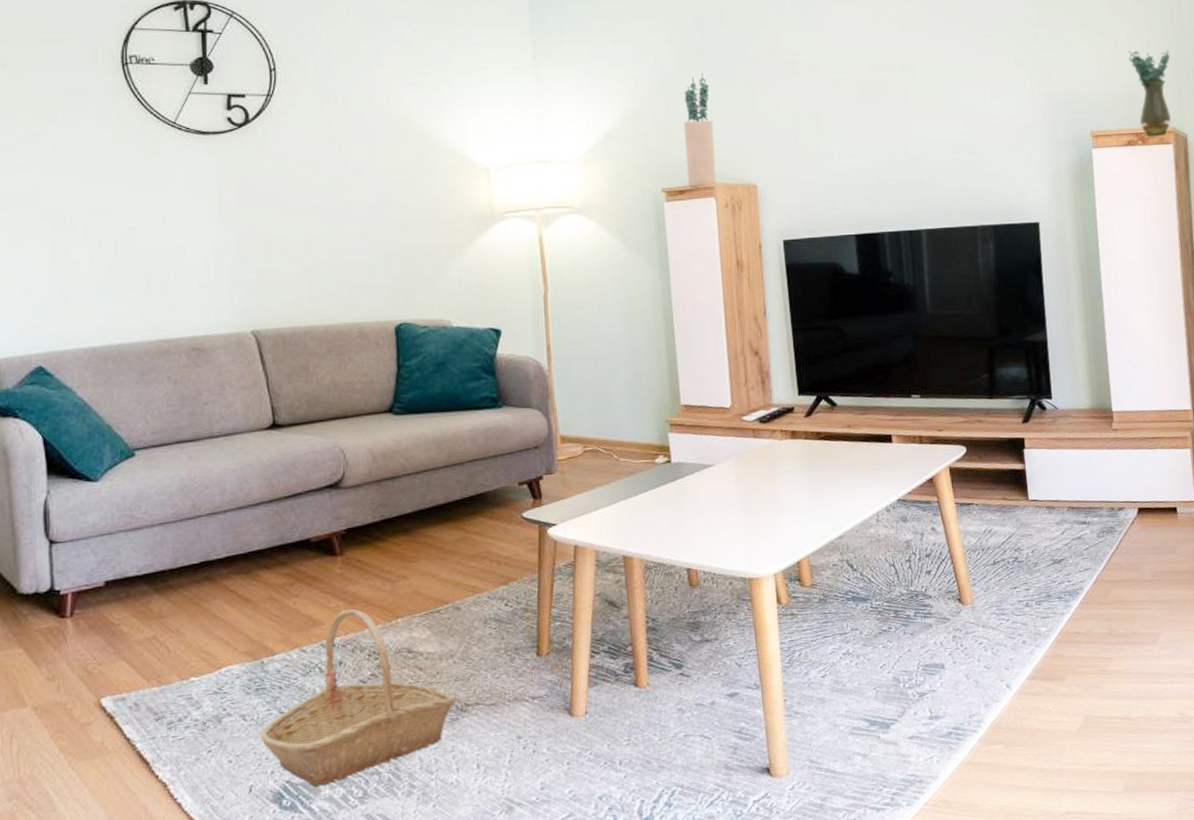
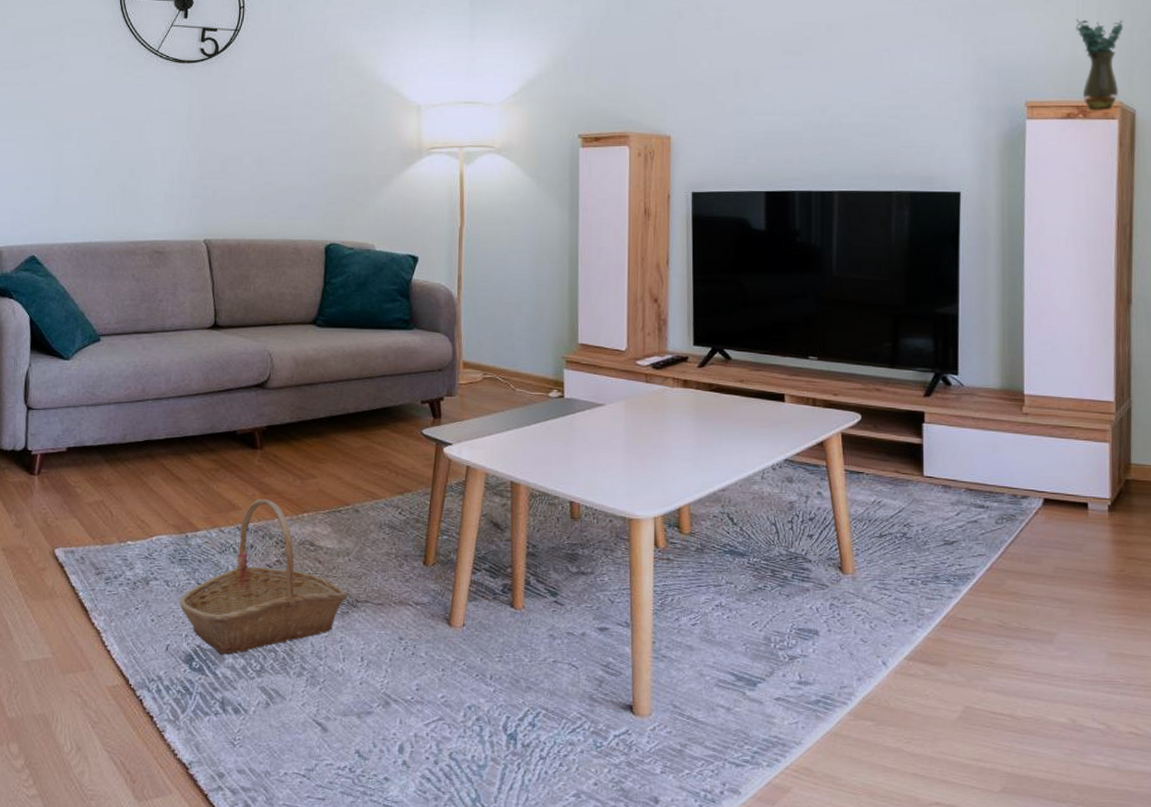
vase: present [683,73,717,189] -> none [604,25,633,137]

